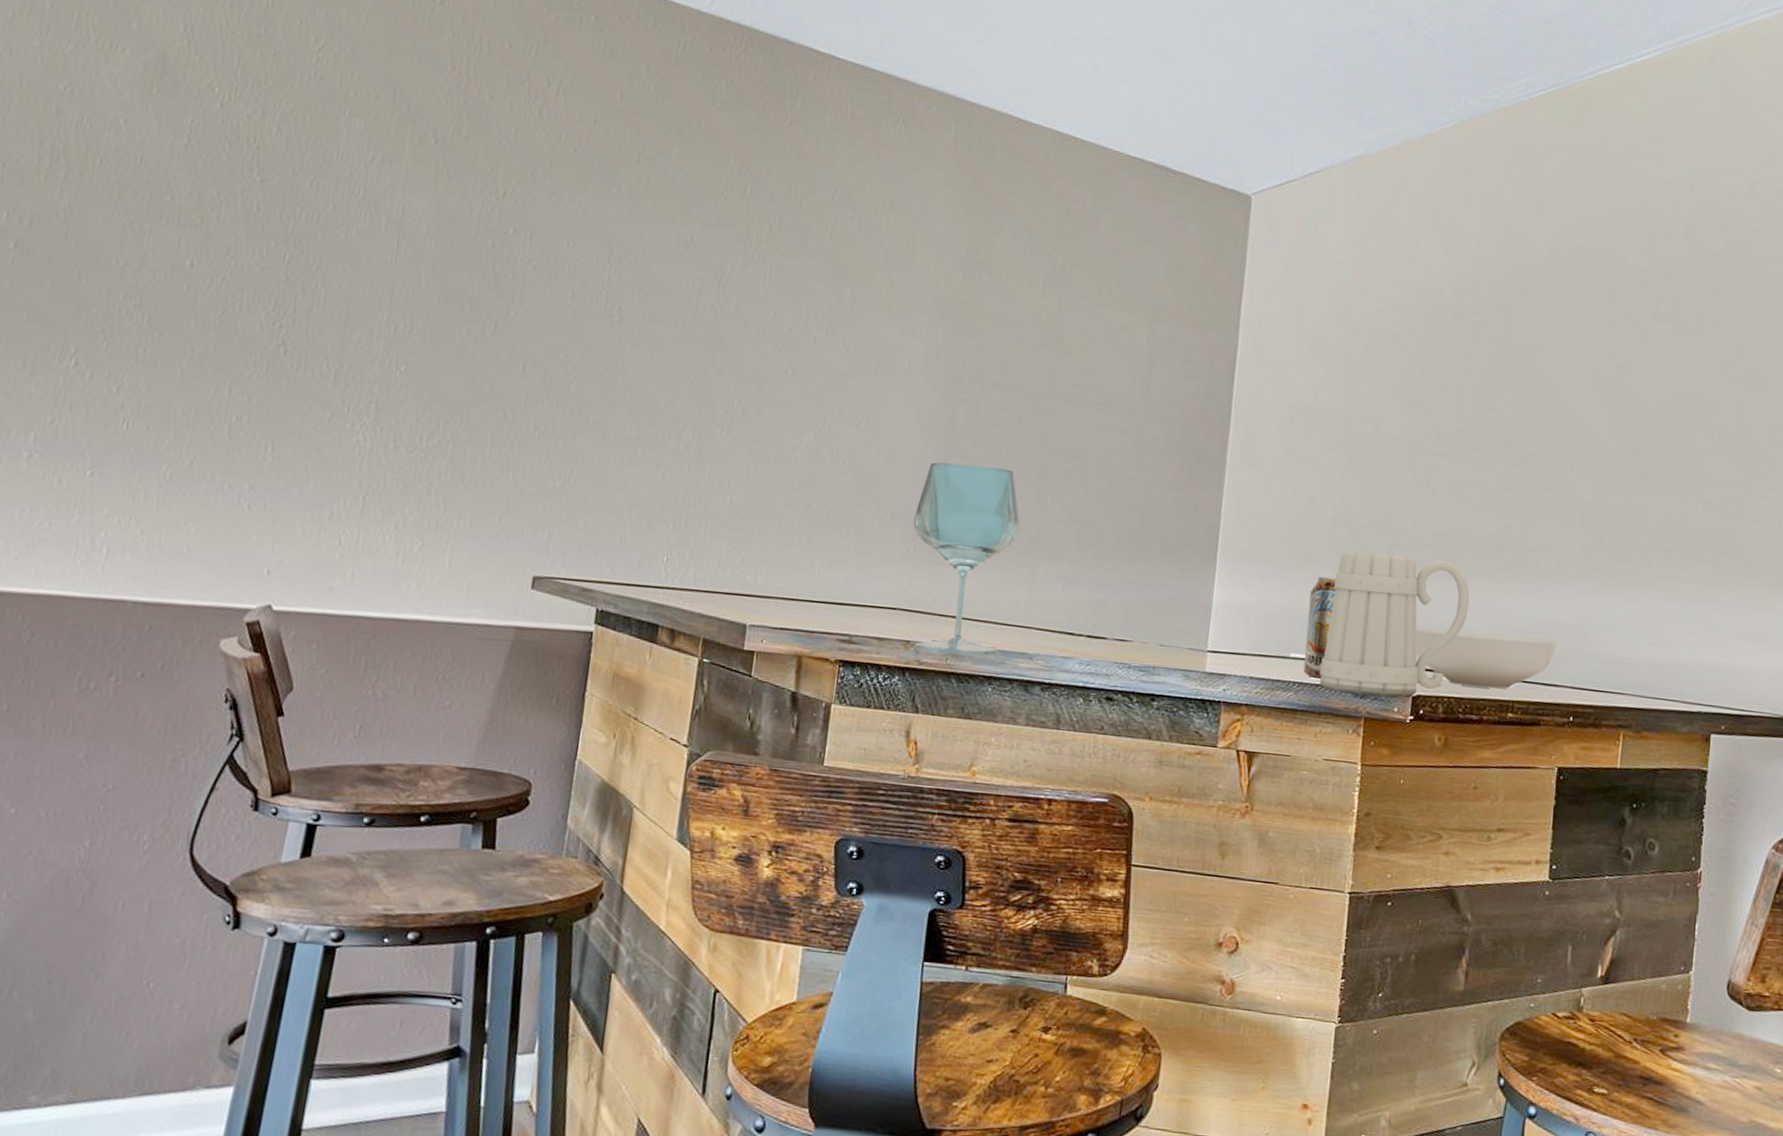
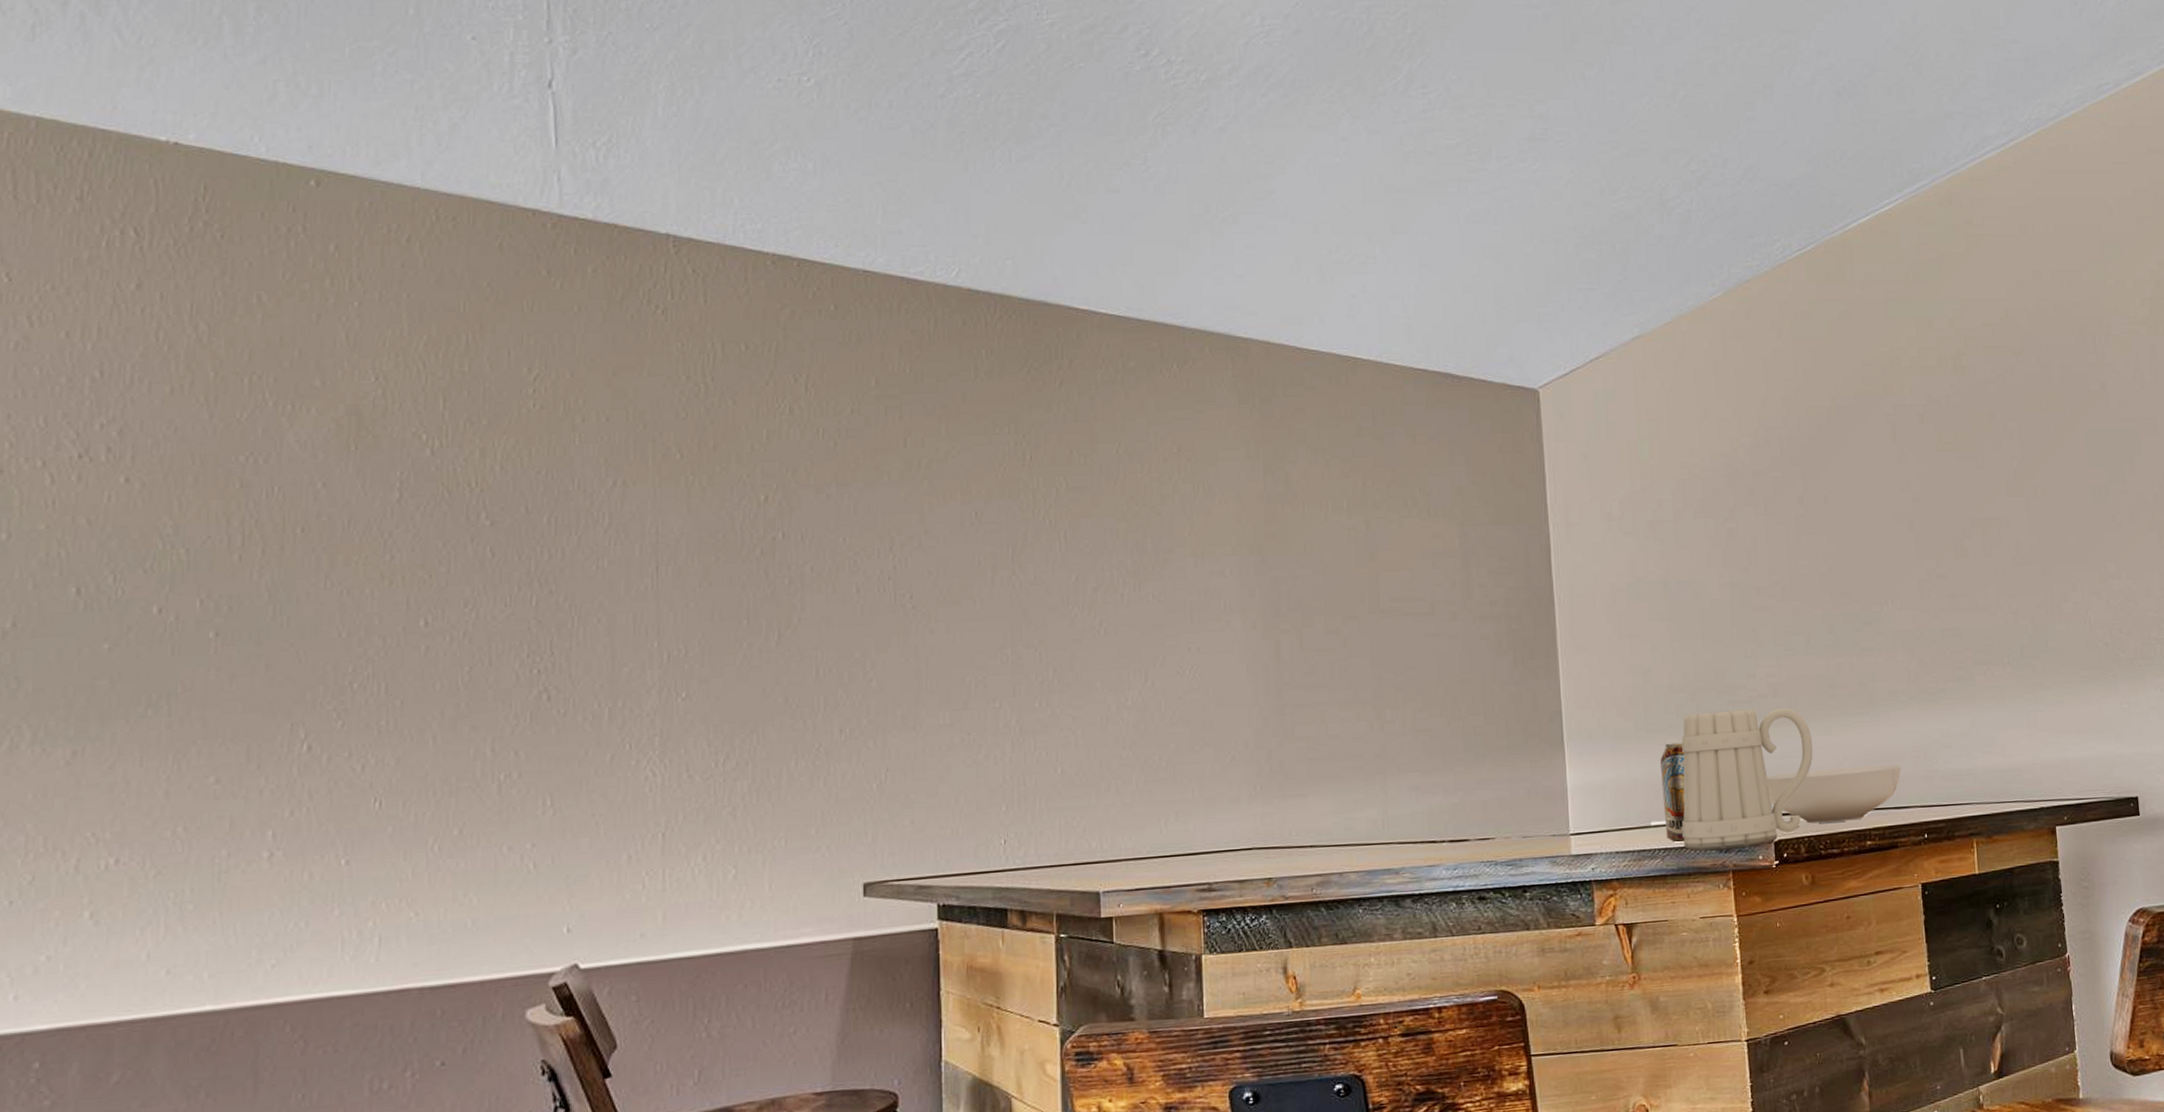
wine glass: present [913,462,1021,657] -> none [1255,692,1365,887]

